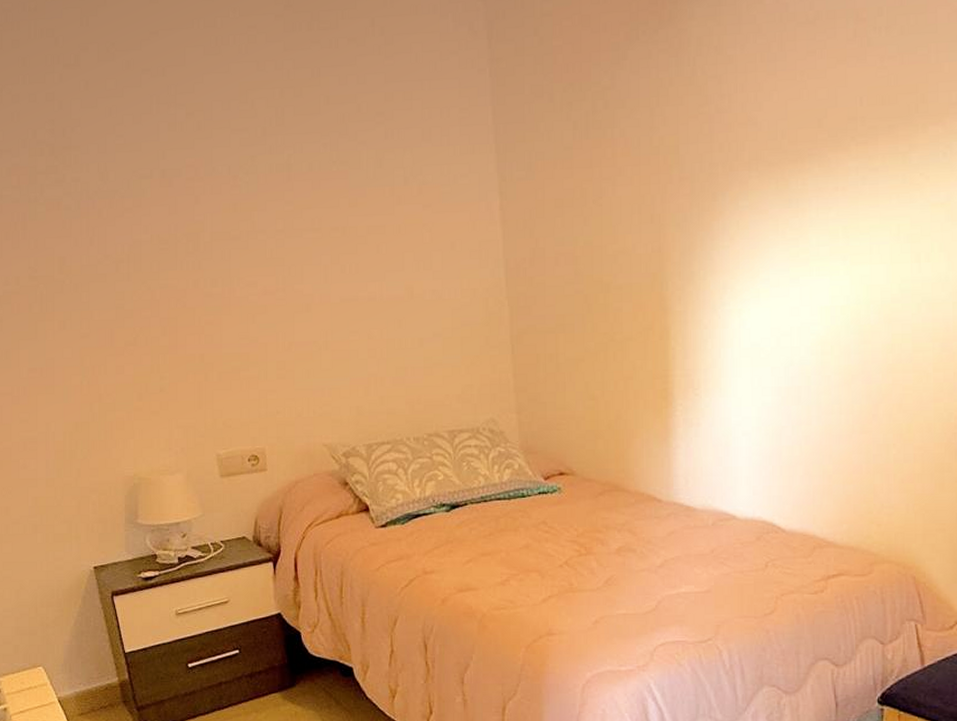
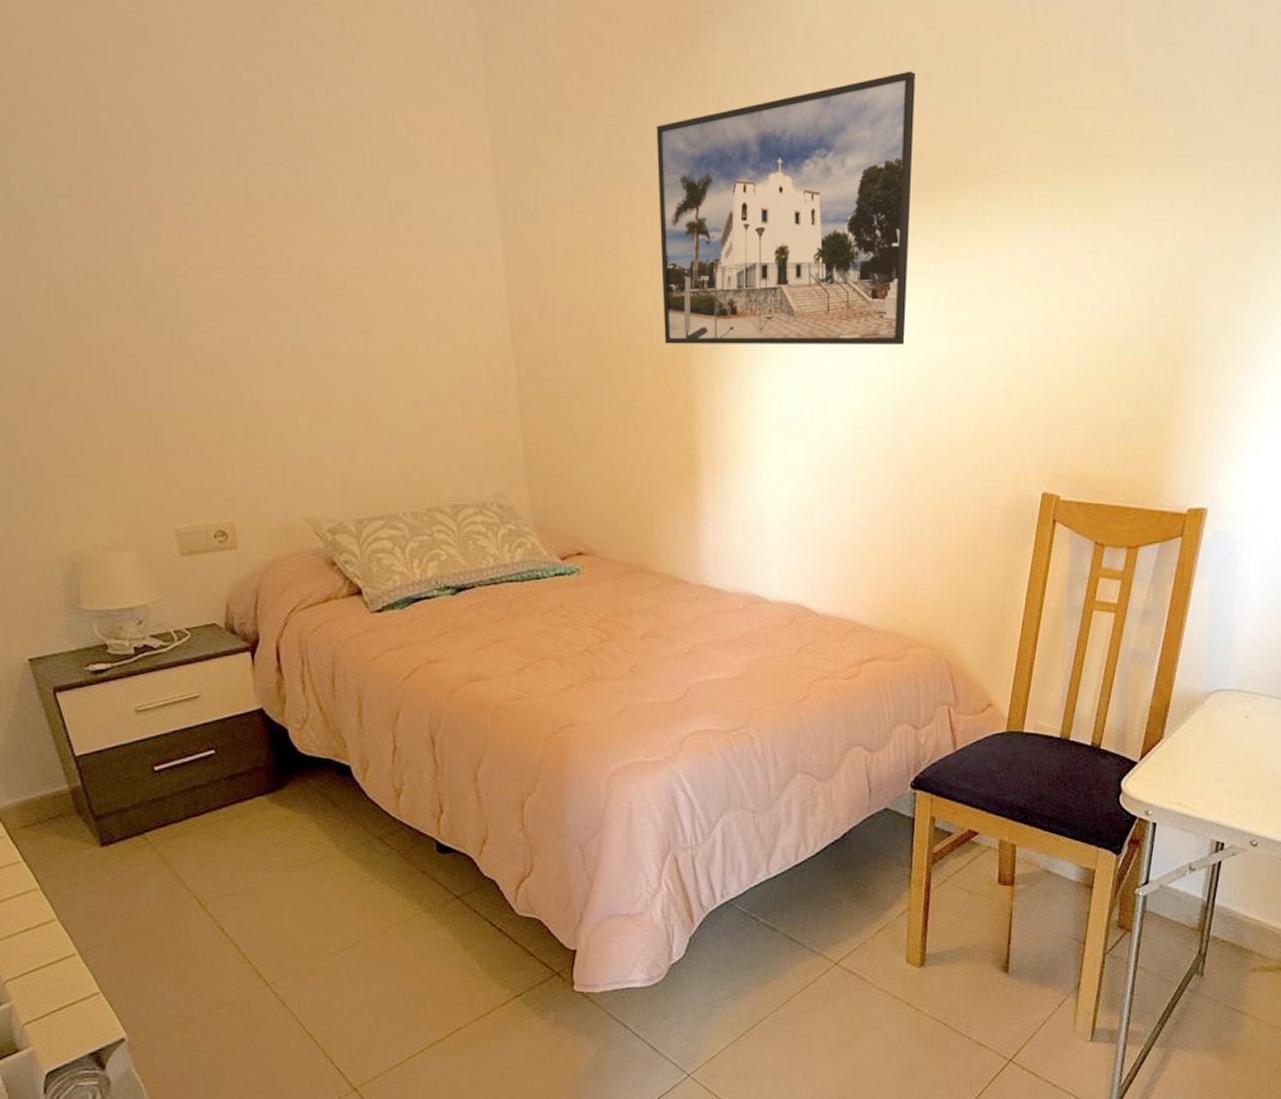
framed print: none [637,24,878,281] -> present [656,71,916,344]

